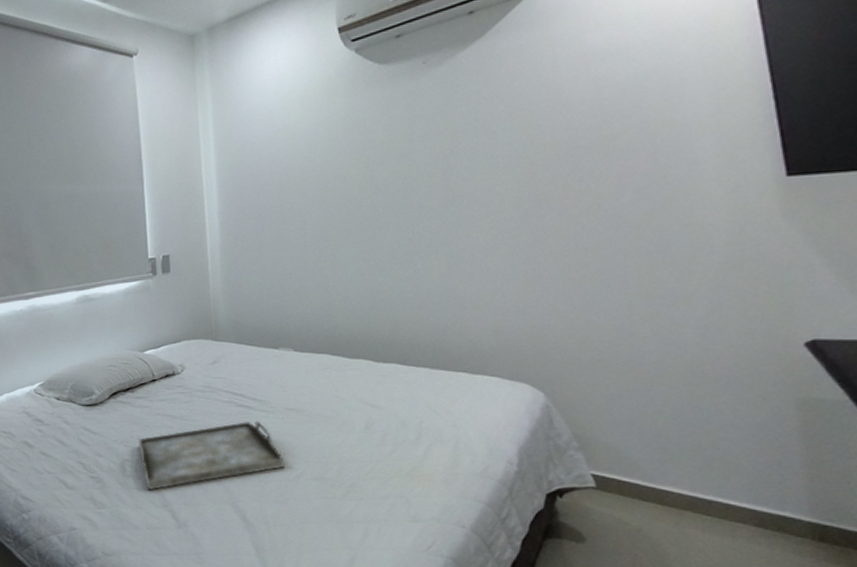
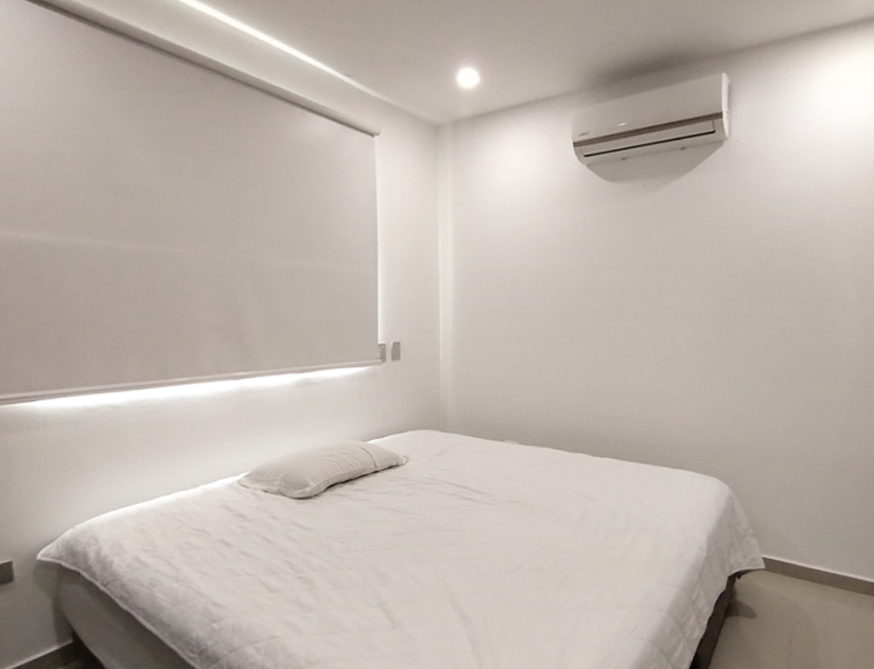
serving tray: present [138,420,286,491] -> none [354,513,506,590]

